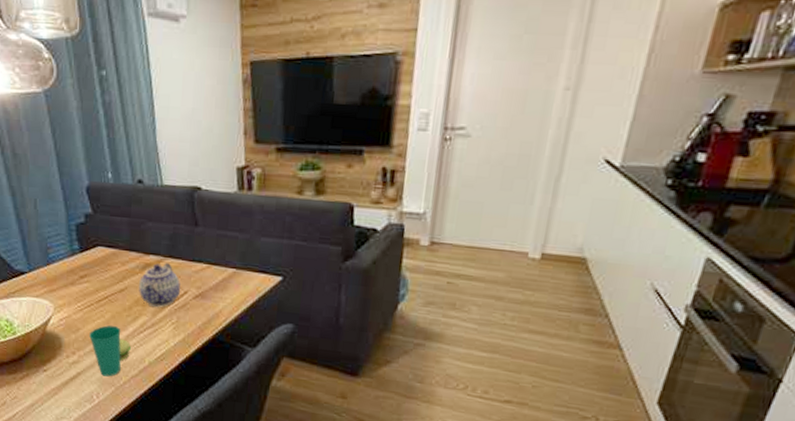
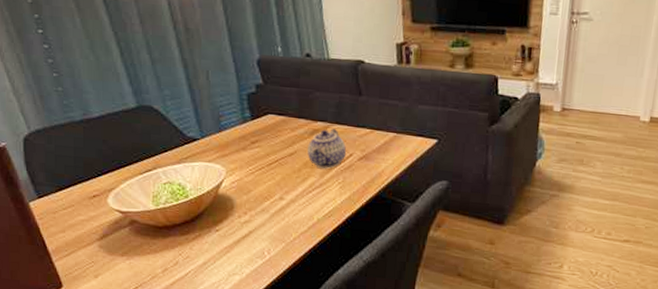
cup: present [89,325,132,377] -> none [260,186,301,234]

